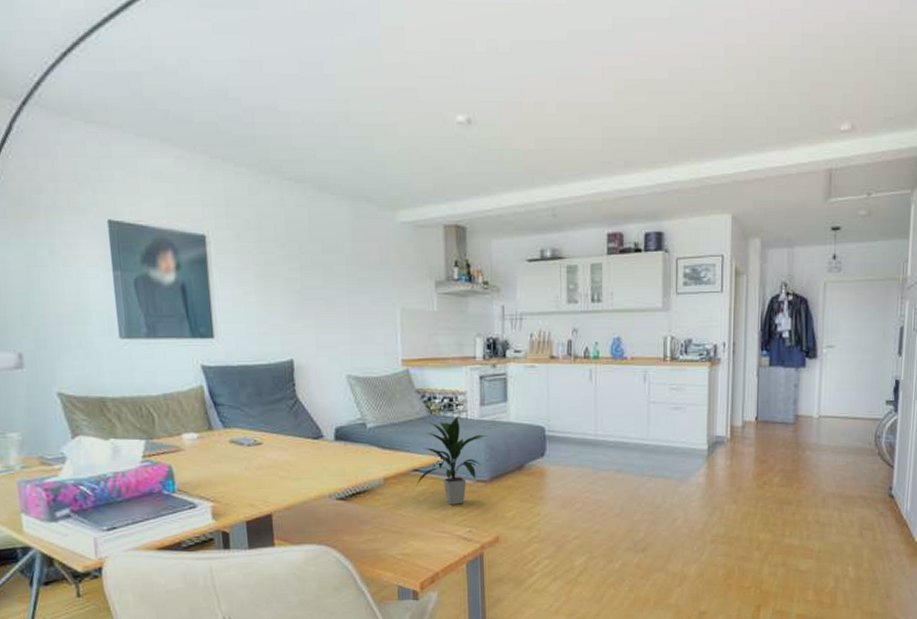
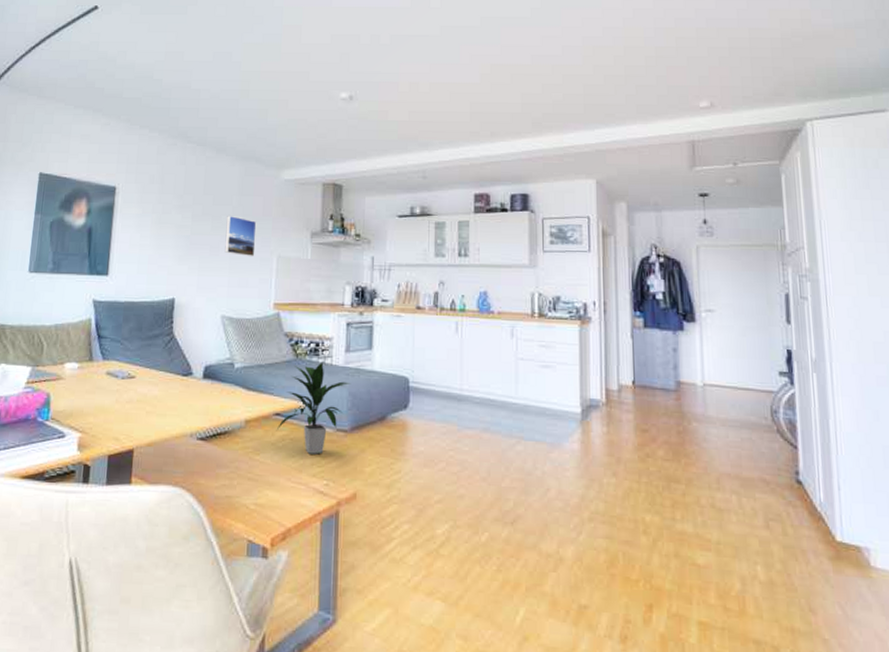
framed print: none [340,266,376,311] -> present [224,216,257,257]

